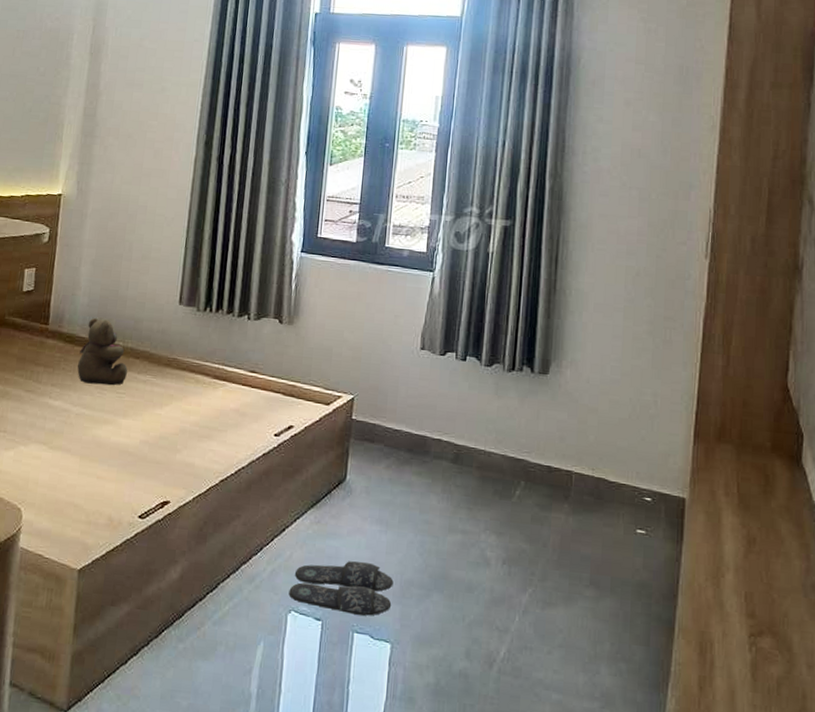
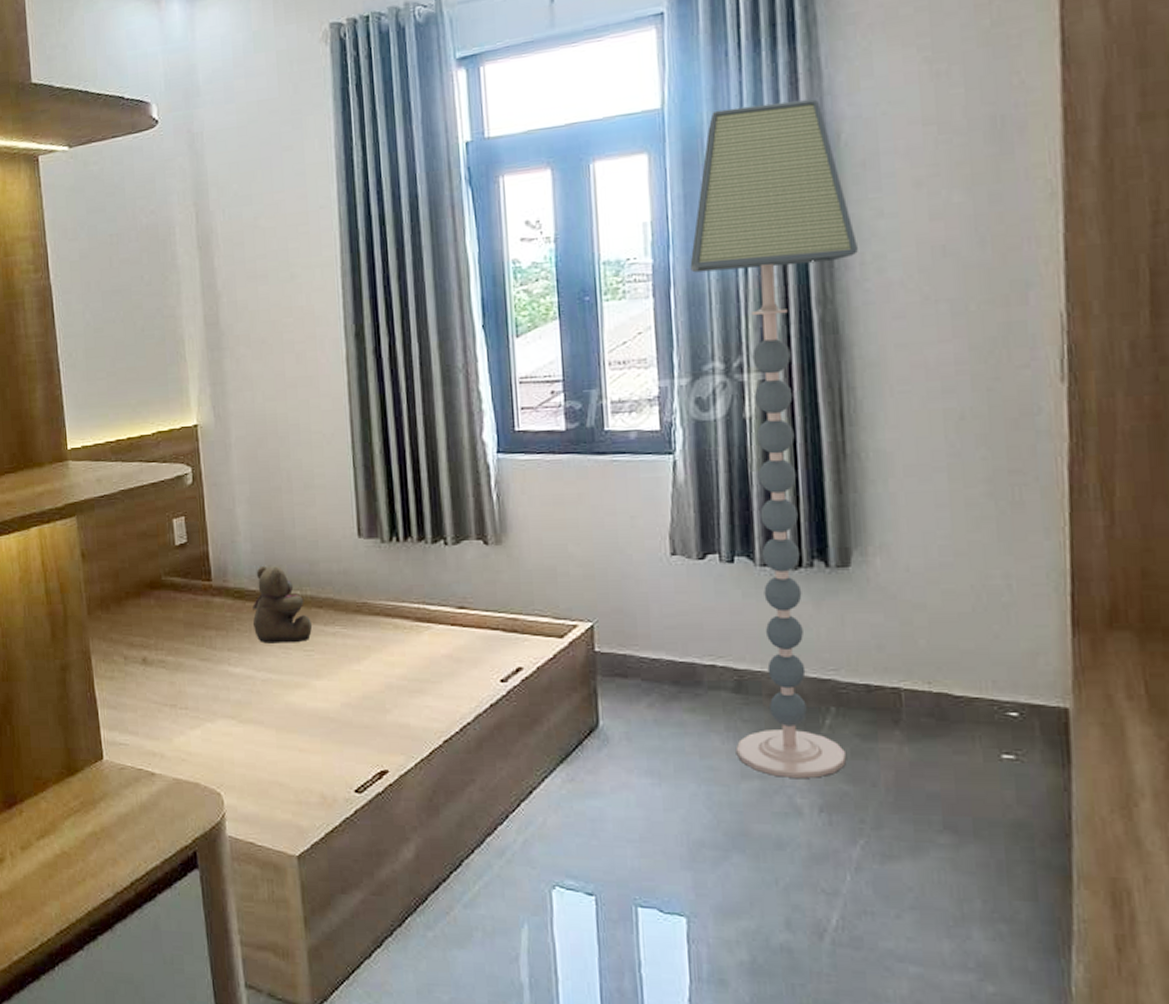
slippers: present [289,561,394,616] -> none [549,822,681,886]
floor lamp: none [447,25,583,537] -> present [690,99,858,779]

